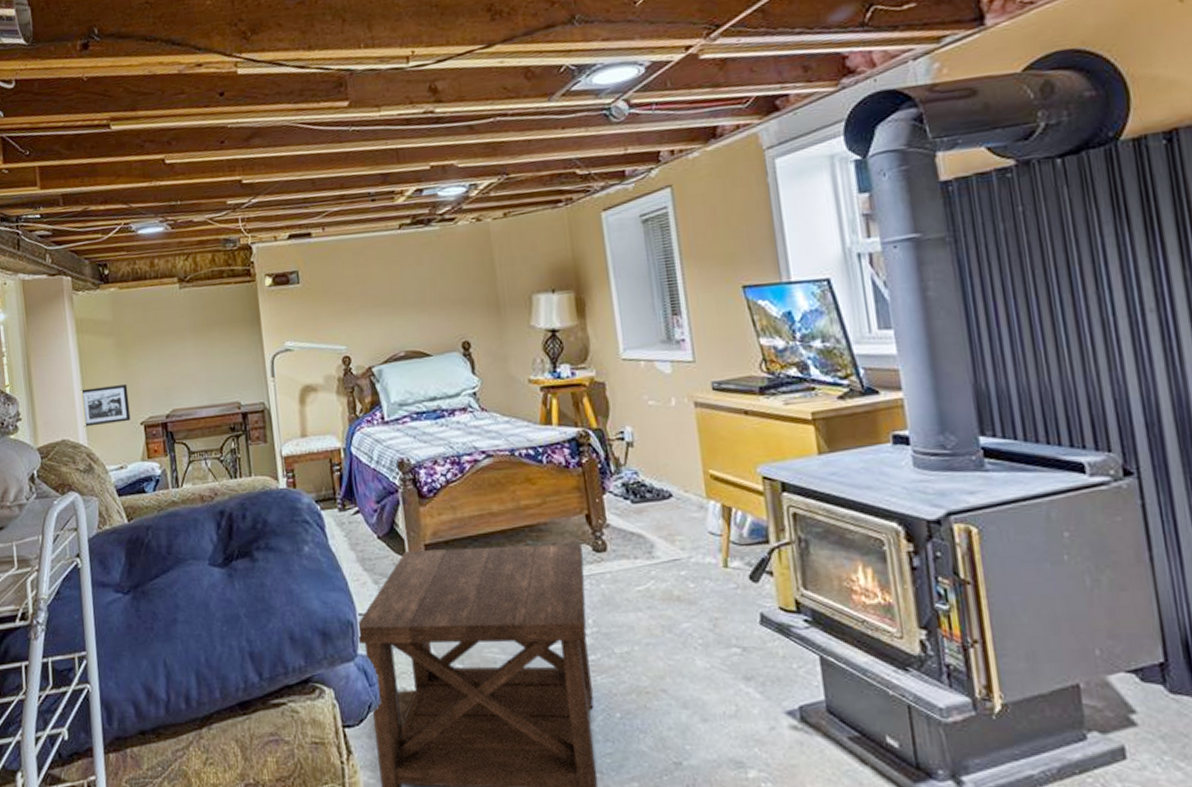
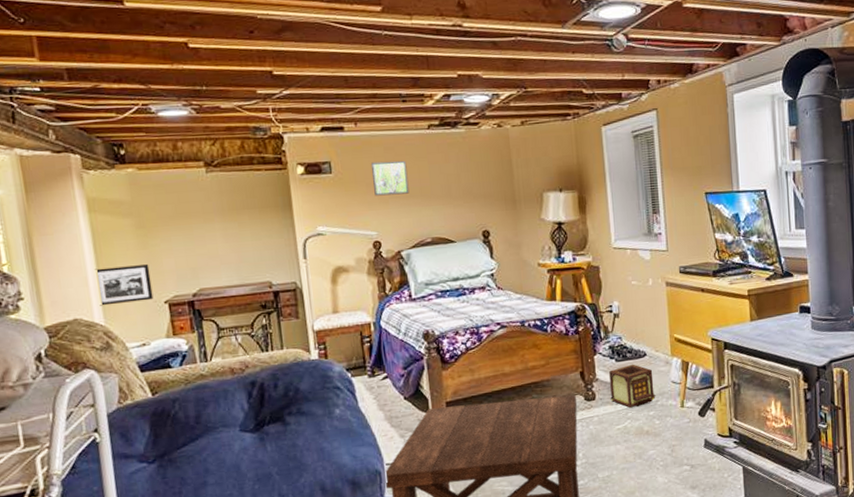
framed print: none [340,265,380,306] -> present [371,160,410,196]
lantern: none [623,507,687,565] -> present [609,364,655,408]

